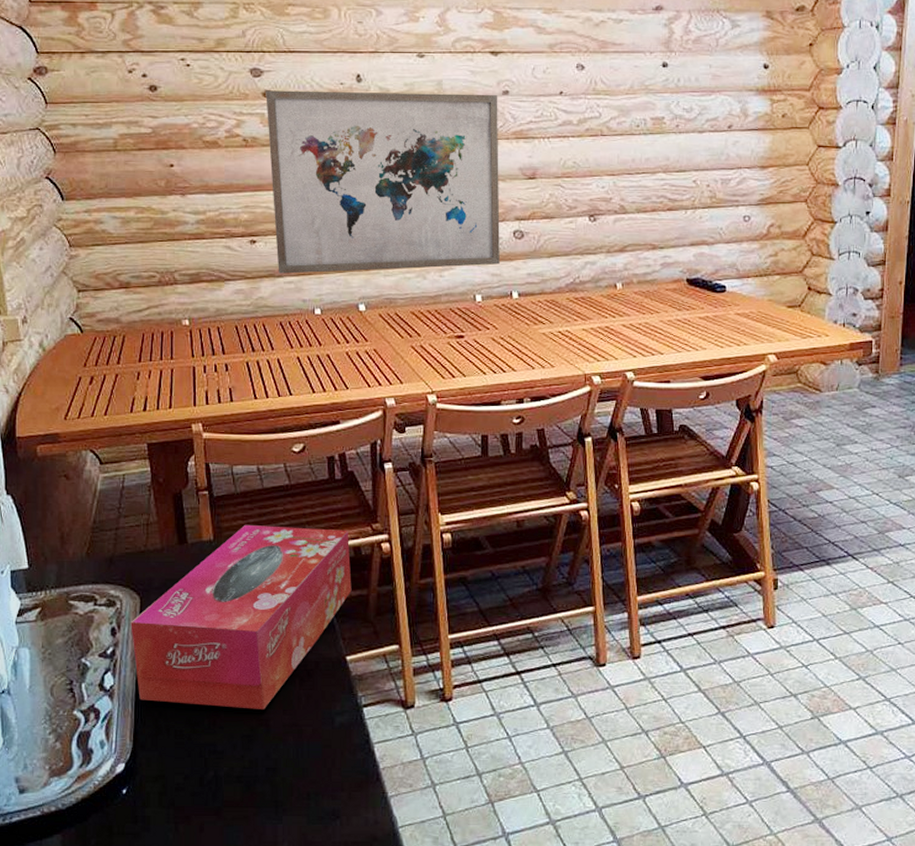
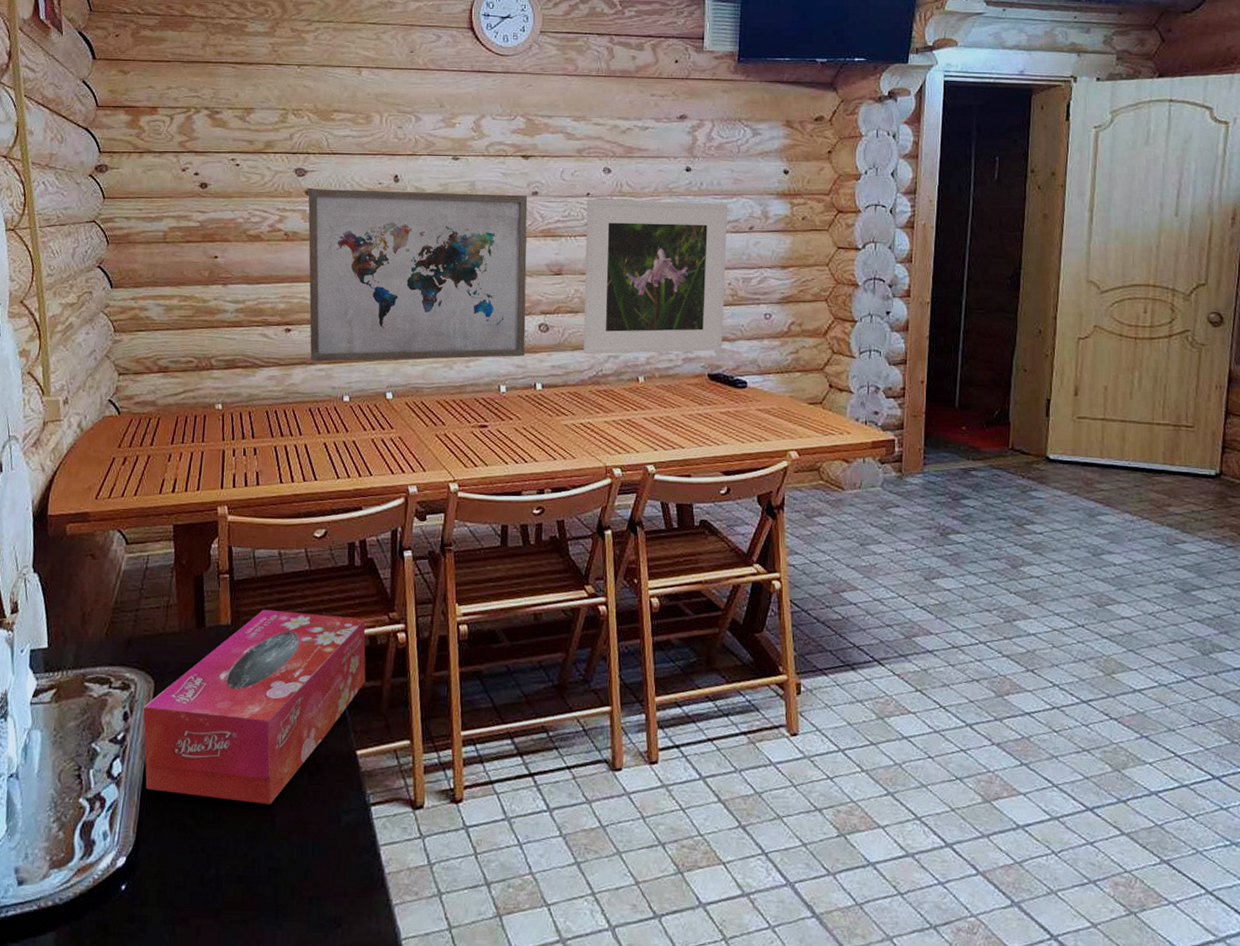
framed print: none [559,98,707,261] -> present [584,199,728,354]

